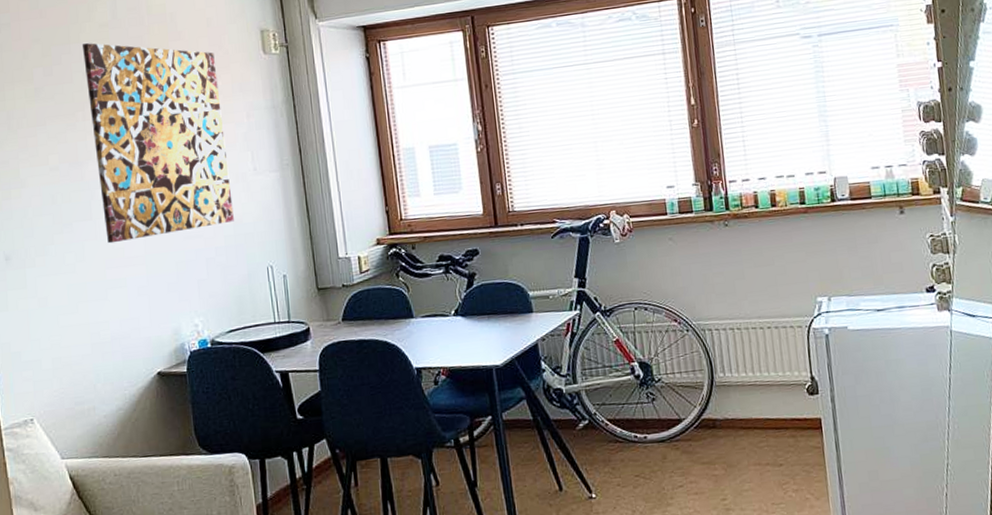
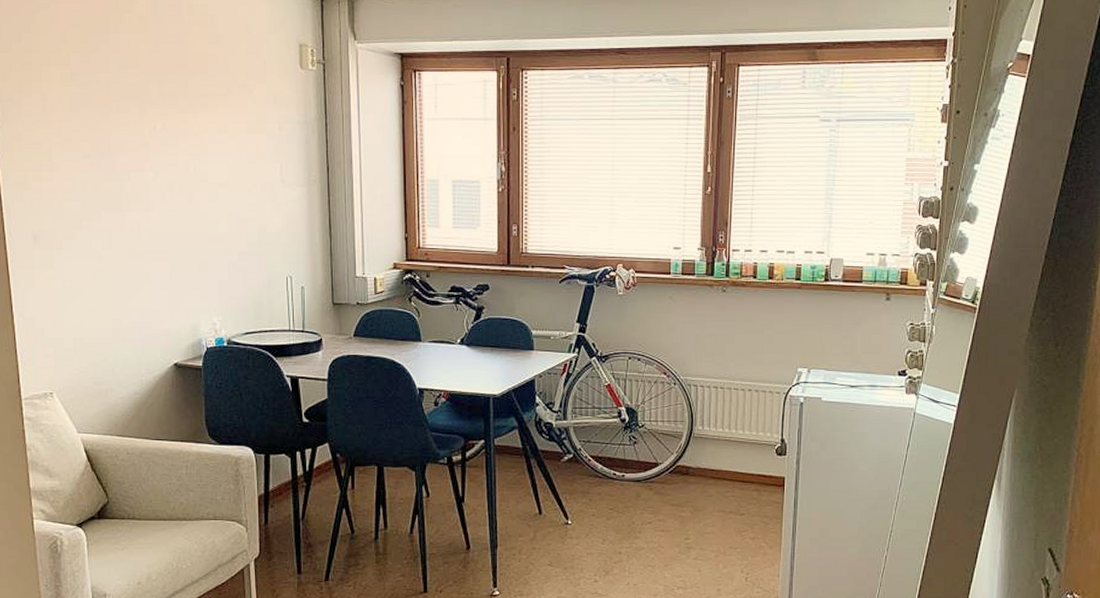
wall art: present [83,43,234,244] -> none [121,35,258,236]

